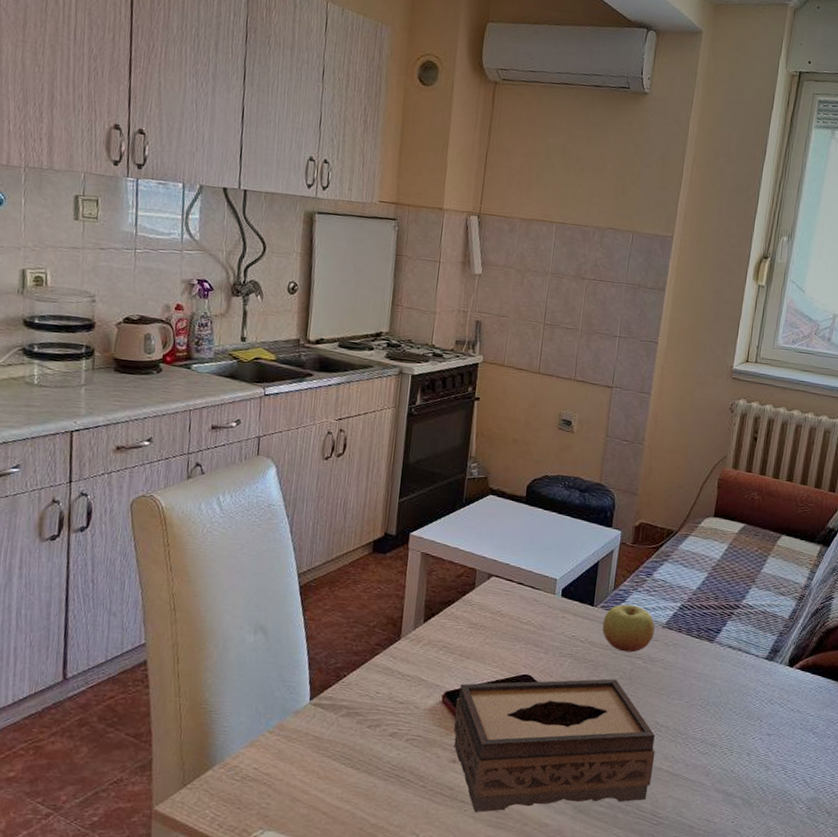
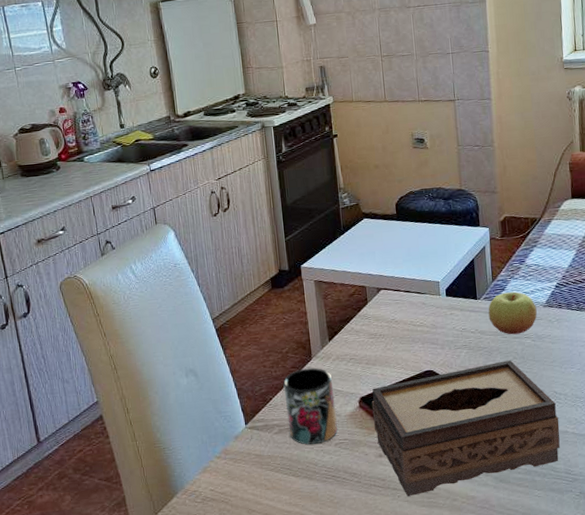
mug: none [357,648,419,736] -> present [283,367,338,445]

